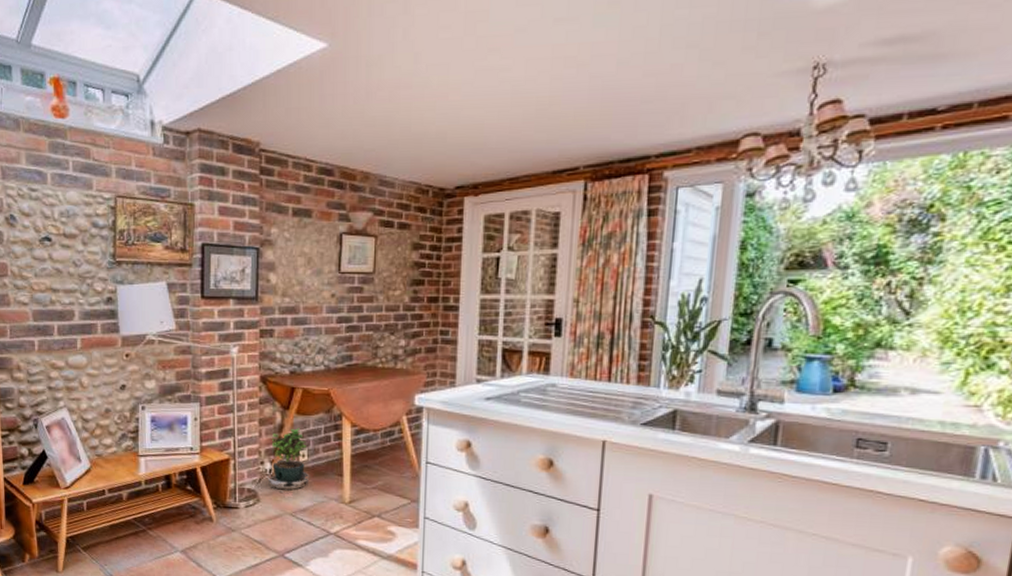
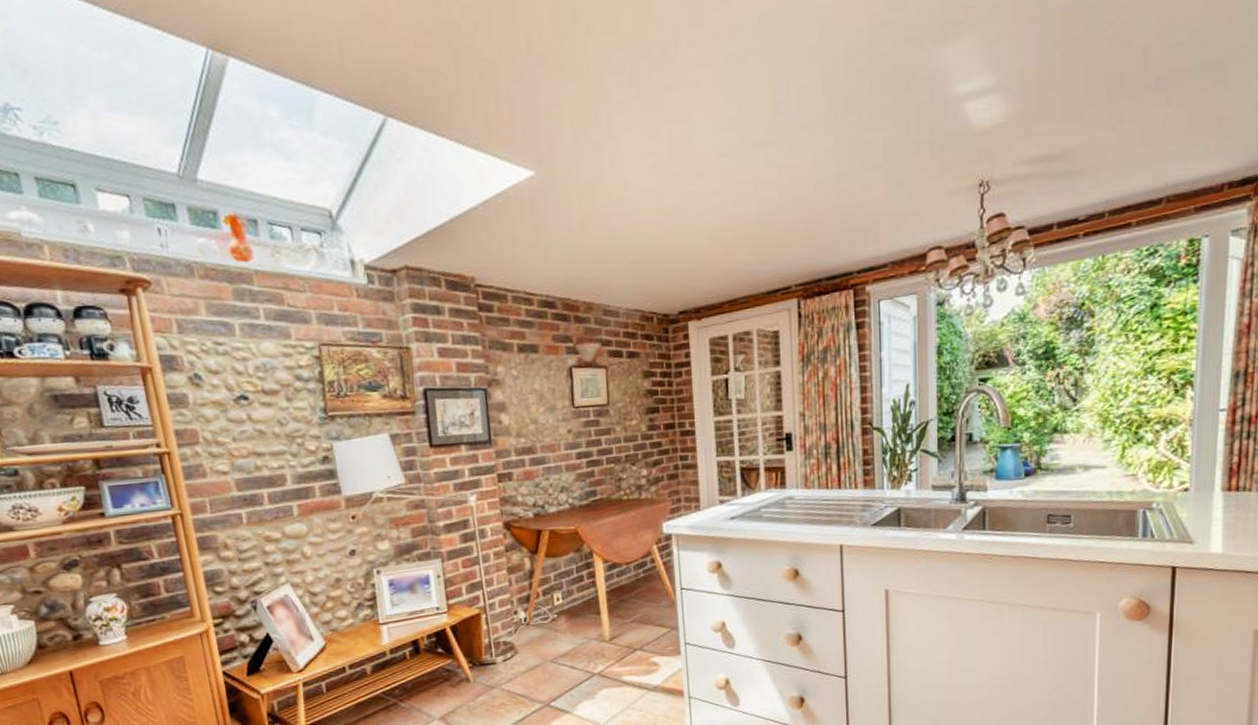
potted plant: present [267,428,310,493] -> none [522,571,567,640]

